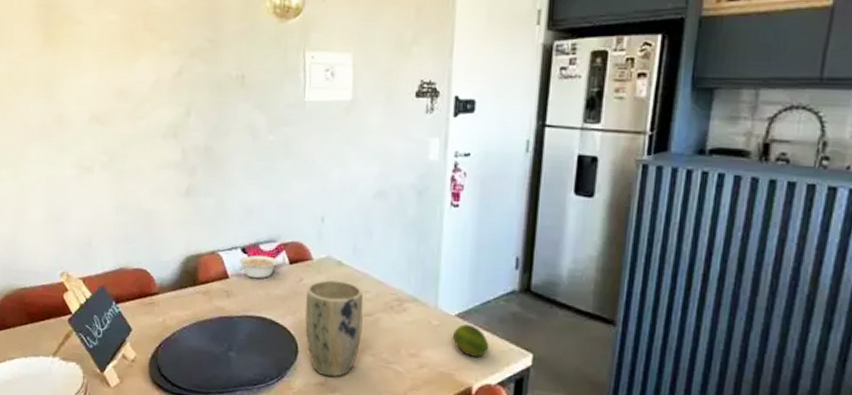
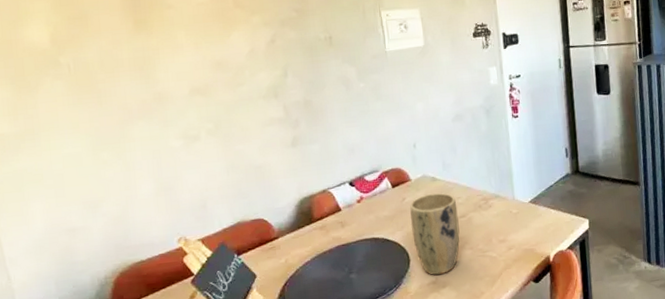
legume: present [239,255,278,279] -> none [348,184,383,207]
fruit: present [453,324,489,357] -> none [529,207,557,232]

